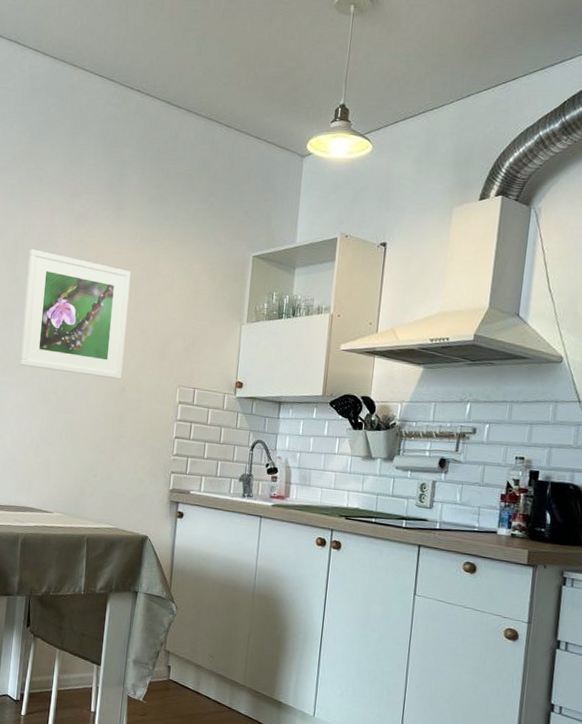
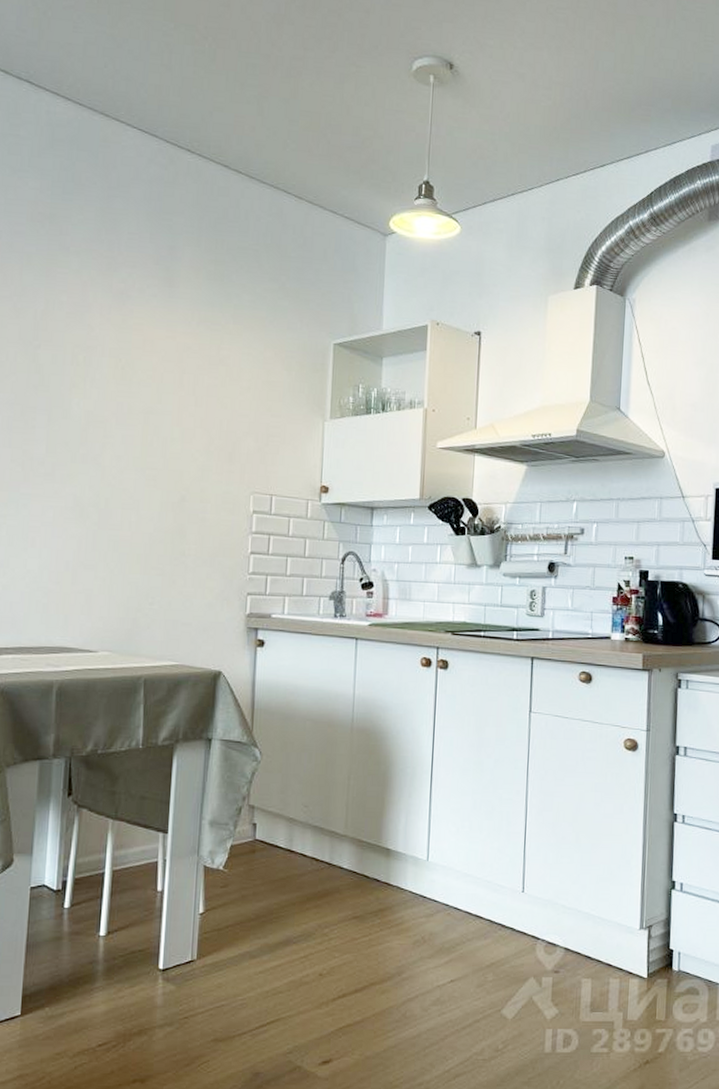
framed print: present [19,249,131,380] -> none [45,331,188,487]

